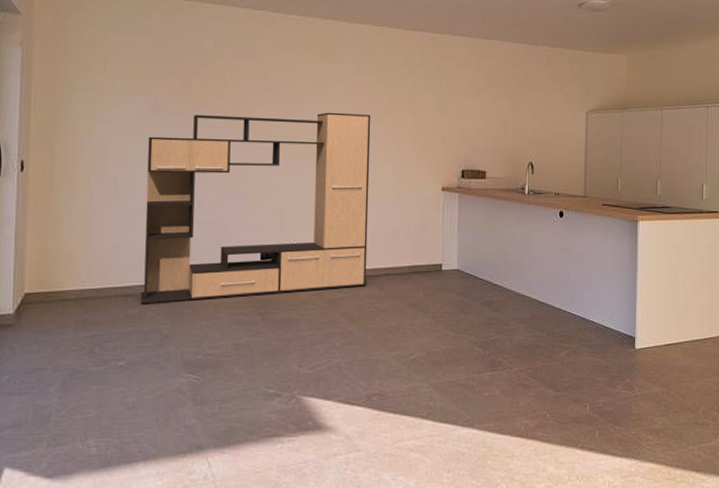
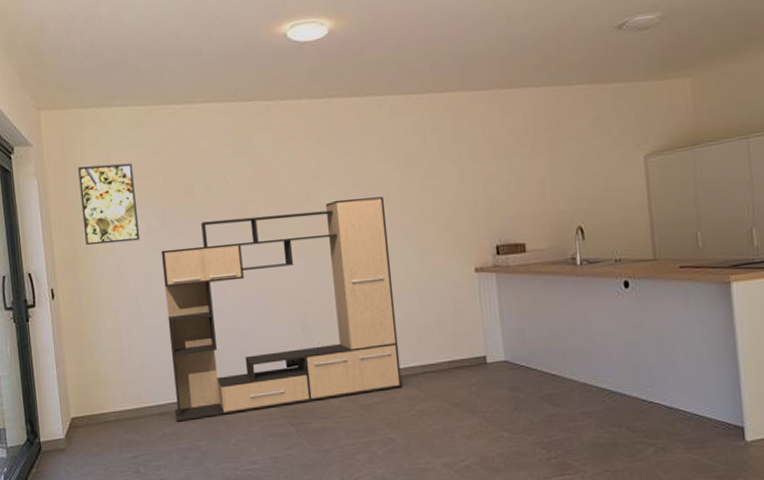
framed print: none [67,43,130,124] -> present [78,163,140,246]

